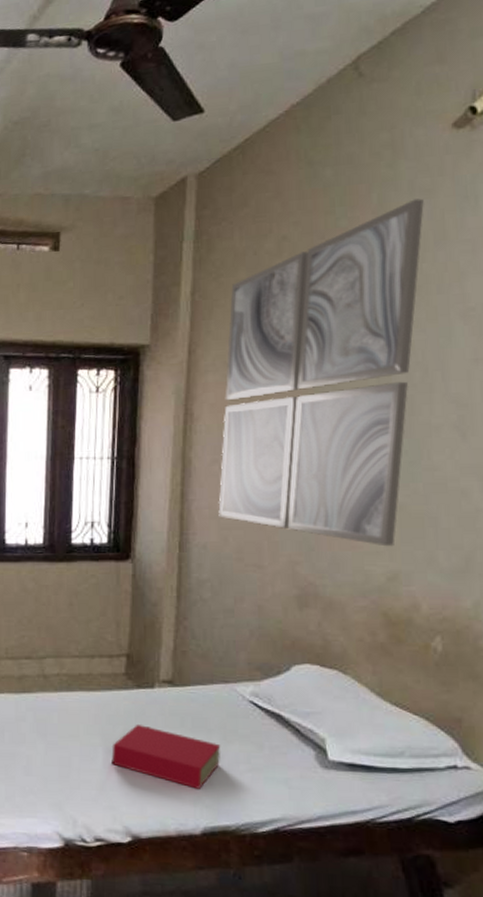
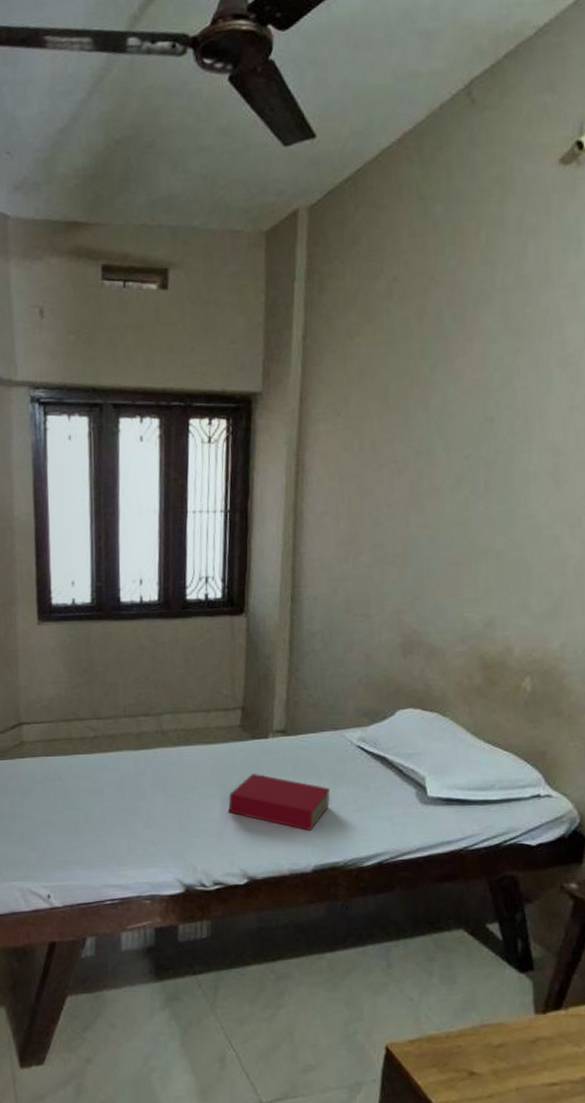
wall art: present [218,198,424,547] -> none [329,239,530,594]

